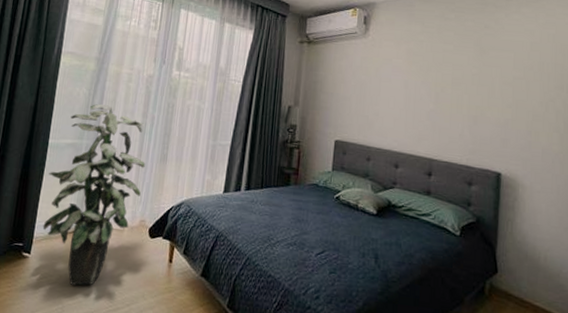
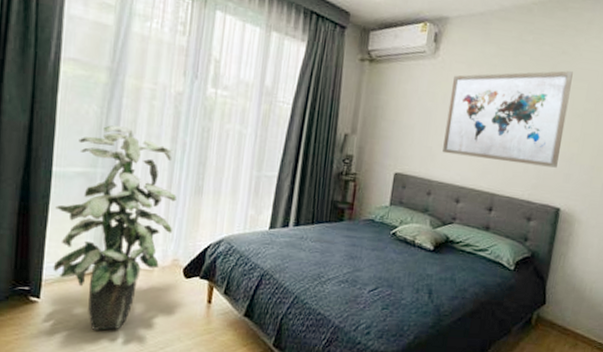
wall art: none [379,43,498,133] -> present [442,71,573,168]

